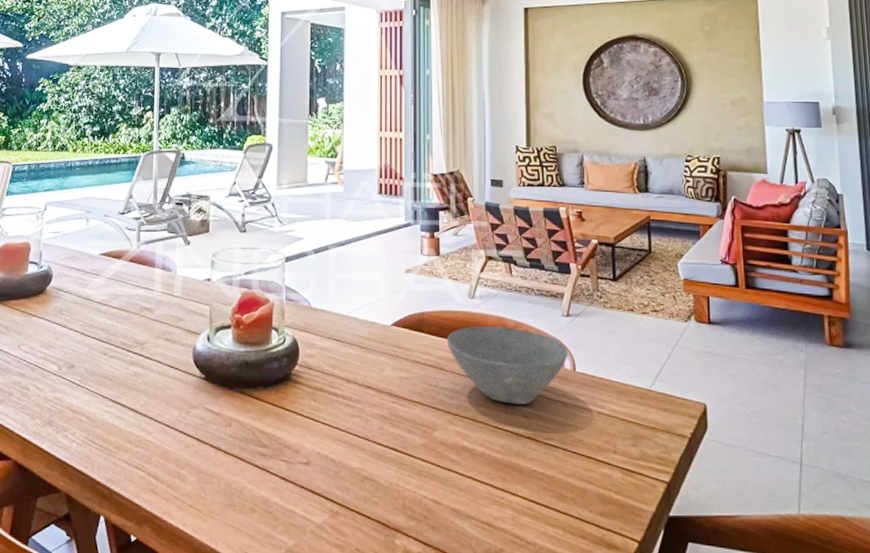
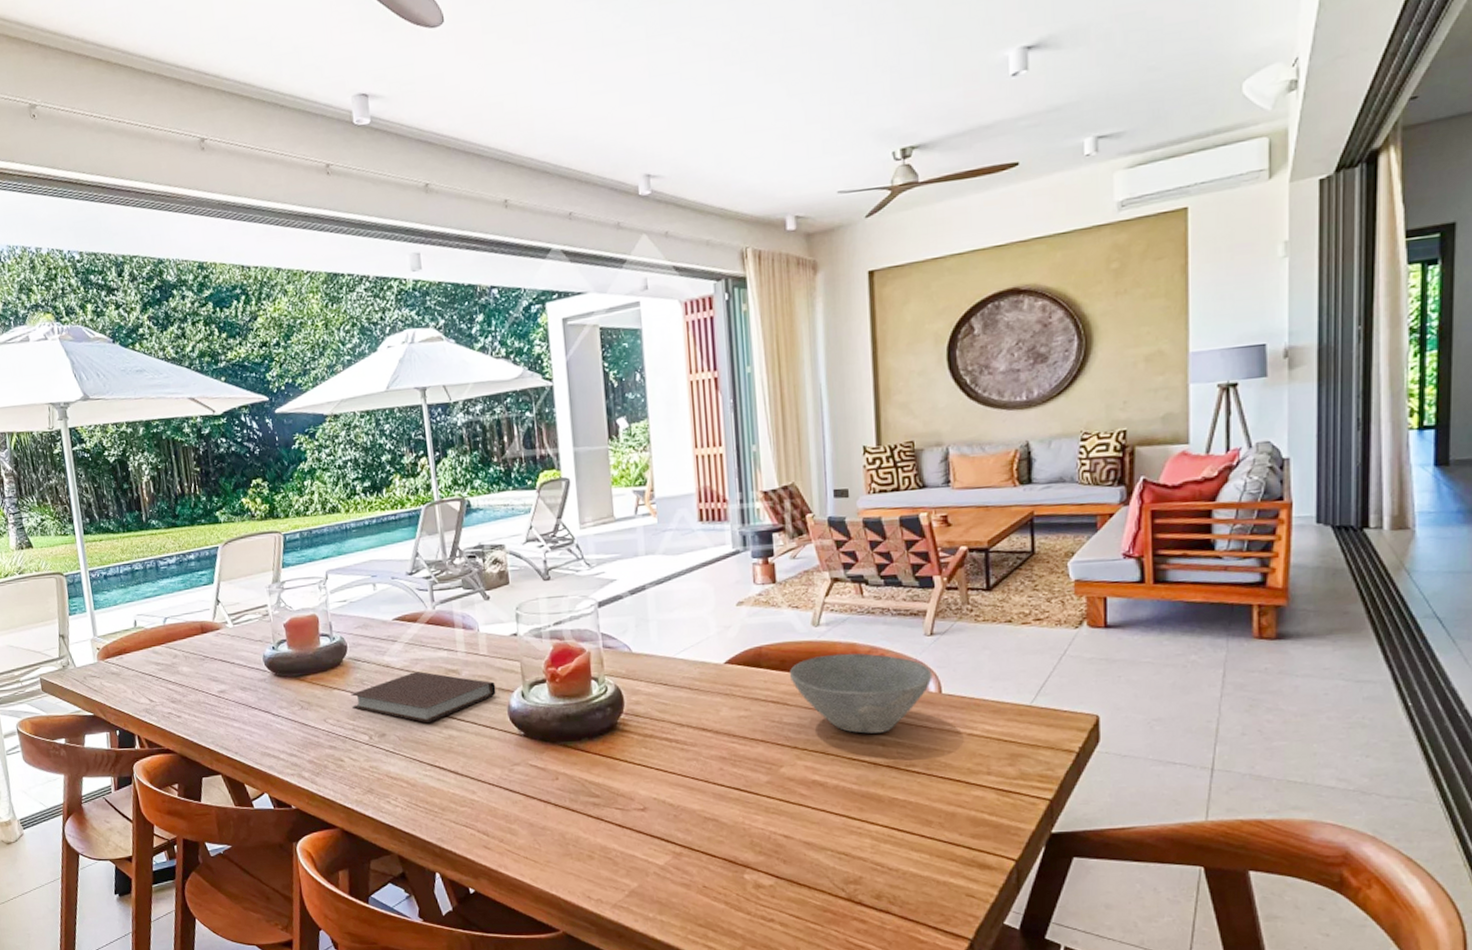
notebook: none [47,307,185,359] -> present [351,672,496,723]

